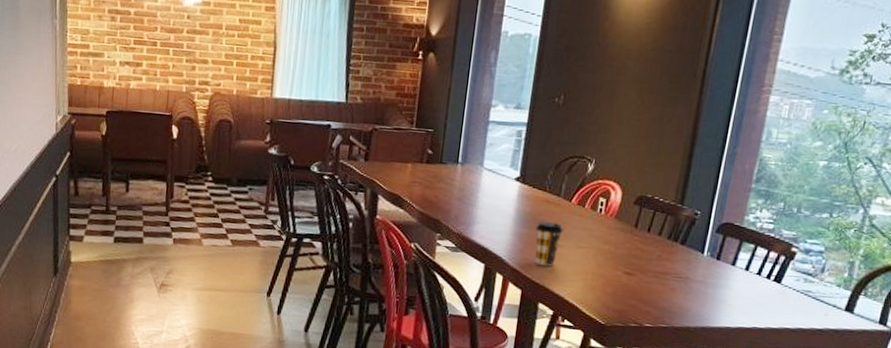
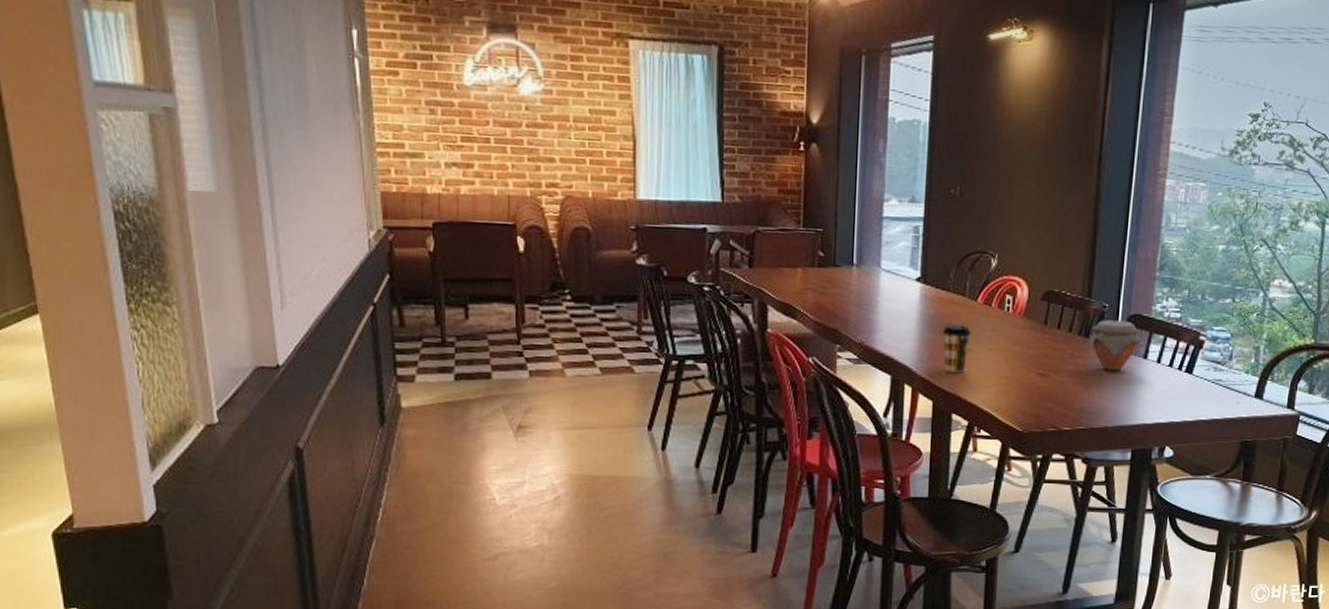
jar: none [678,226,731,275] -> present [1089,320,1141,370]

